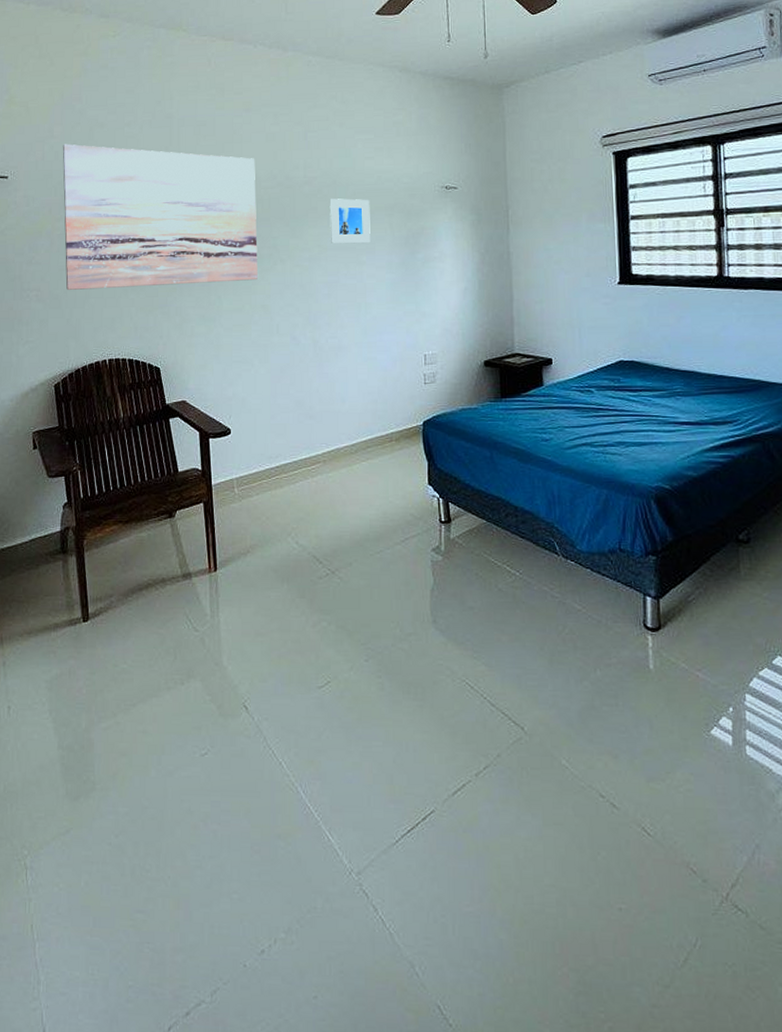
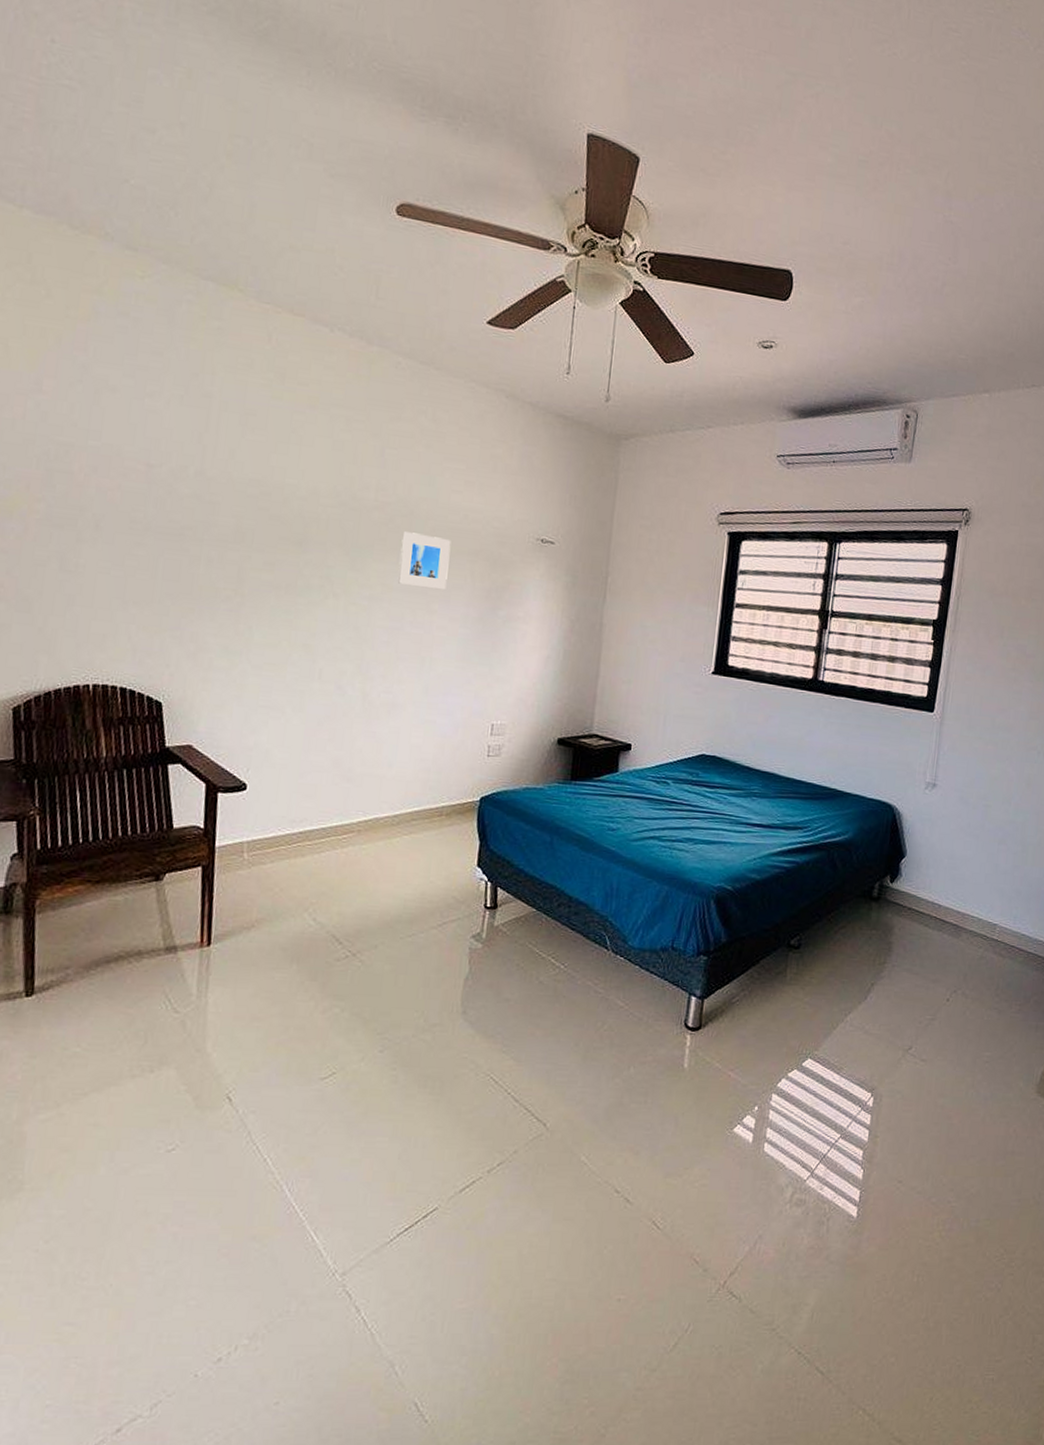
wall art: present [62,144,258,290] -> none [41,403,316,614]

